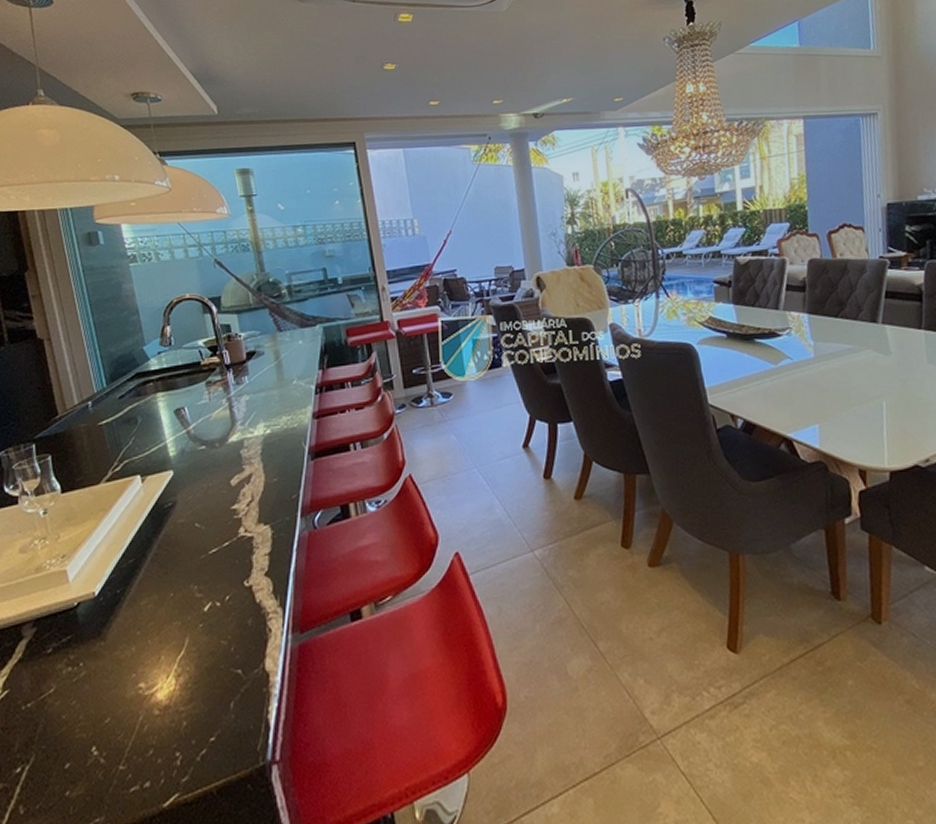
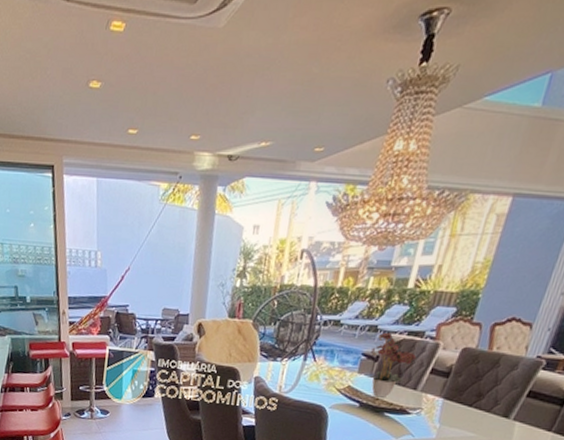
flower arrangement: none [721,256,768,324] -> present [367,332,417,398]

